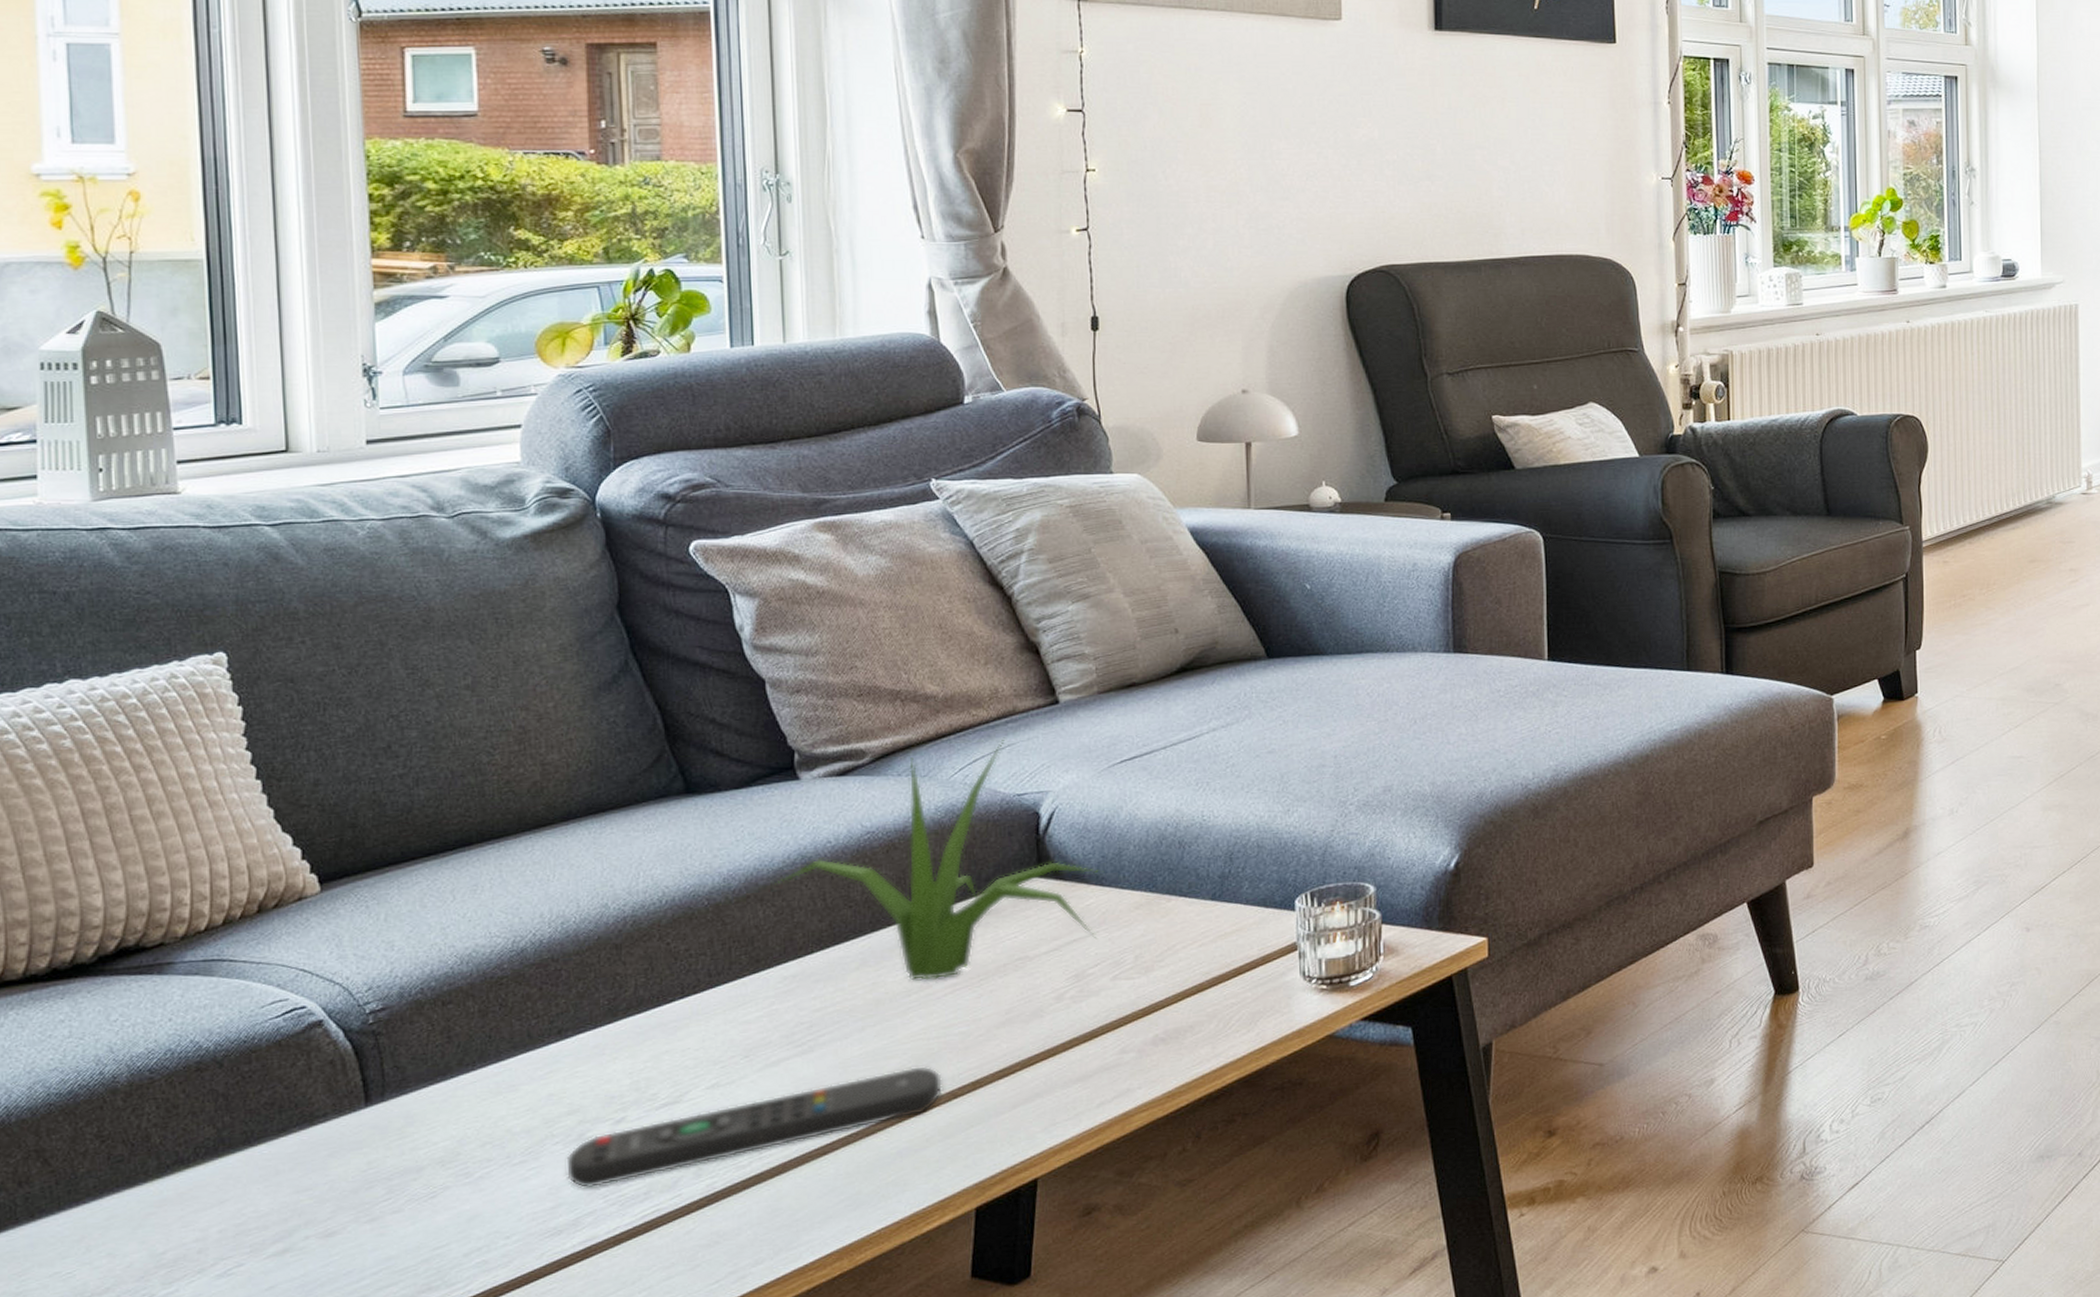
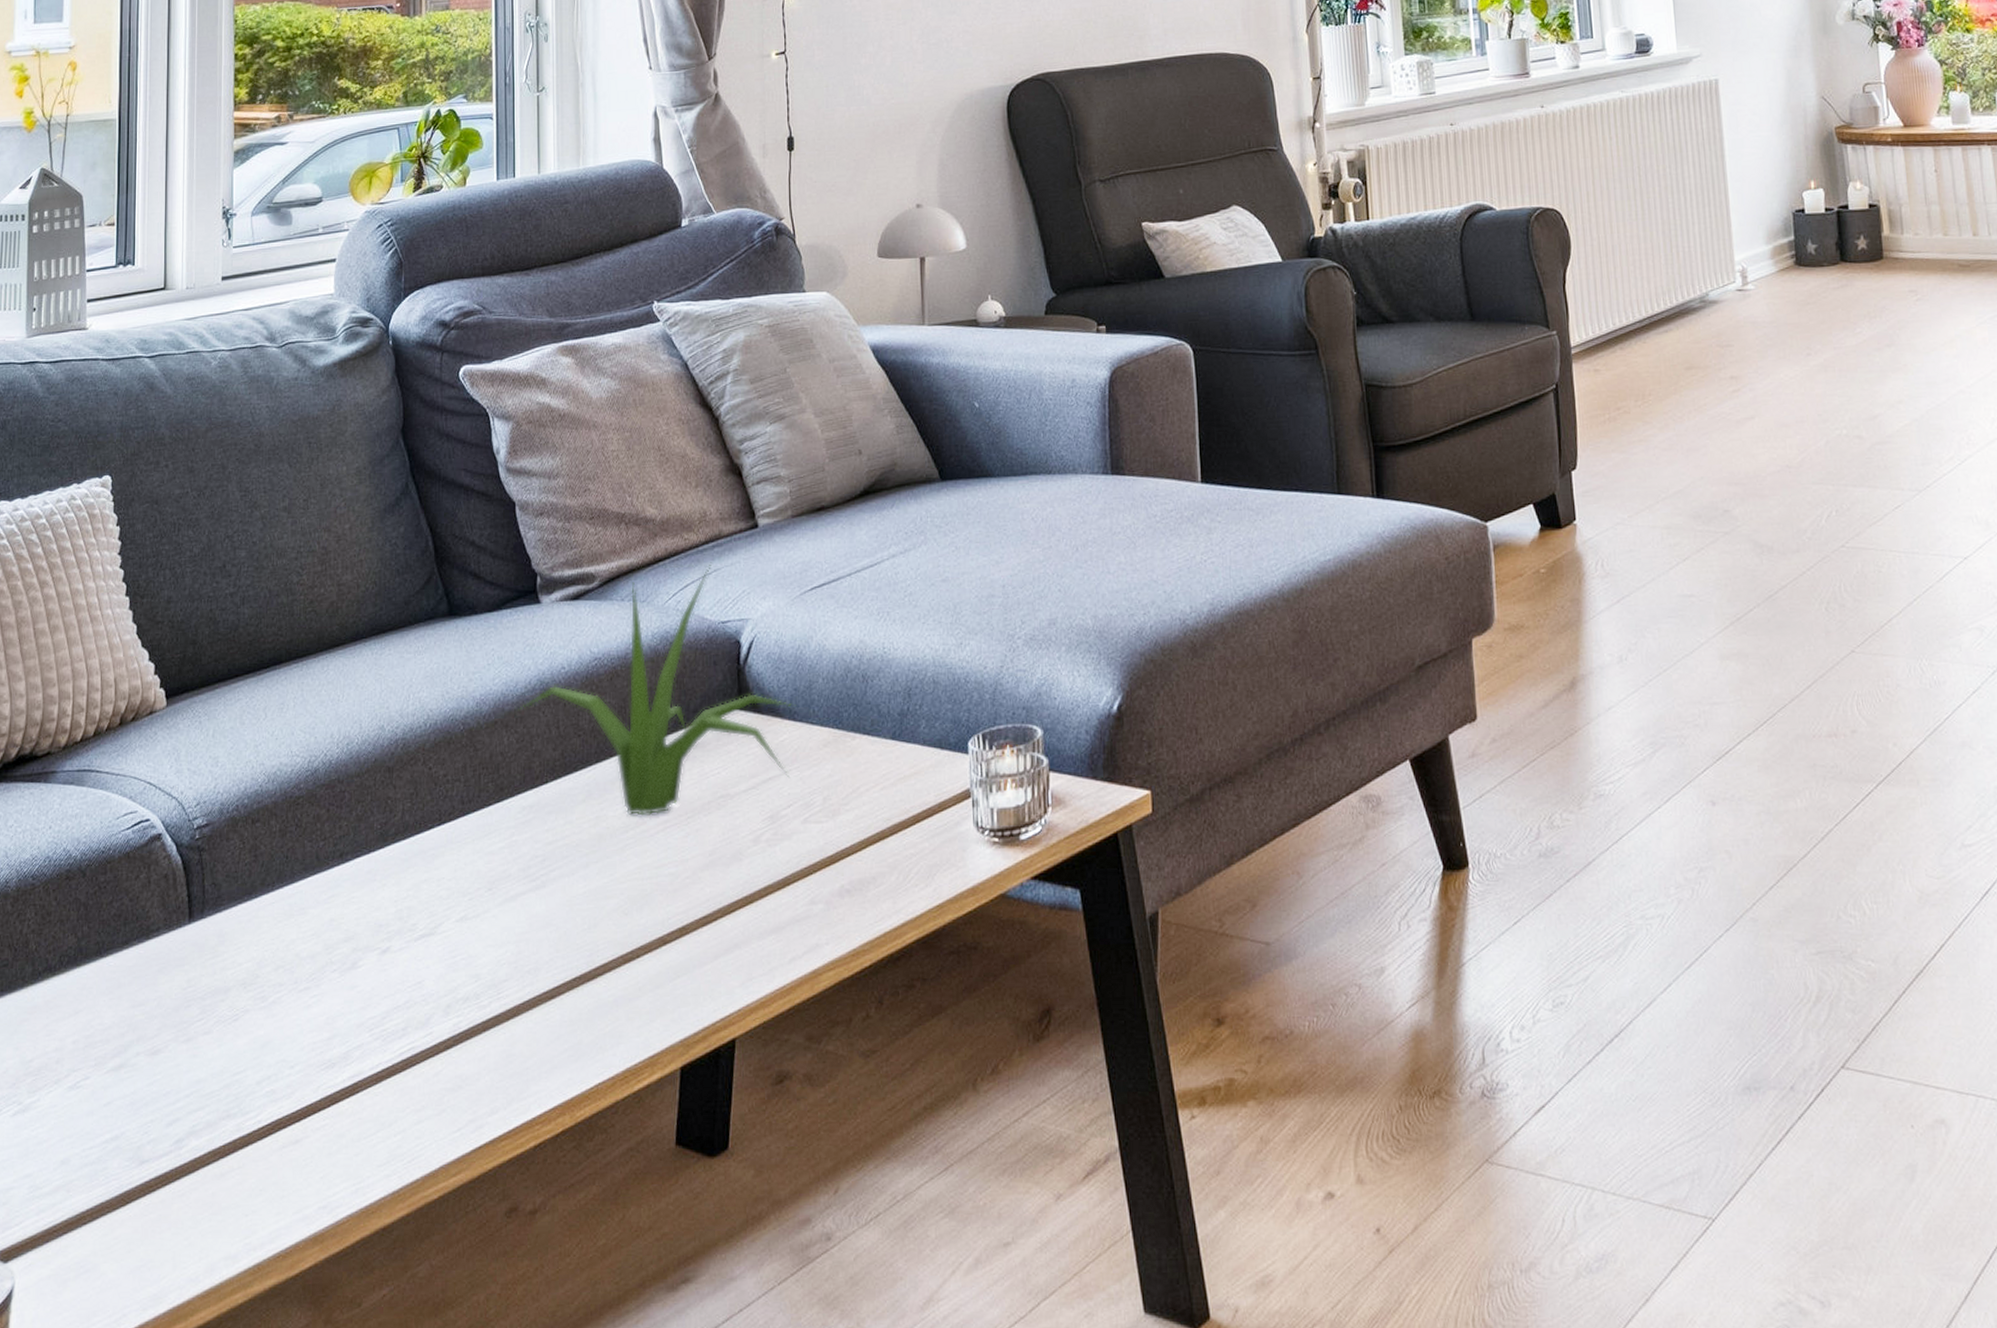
remote control: present [565,1065,942,1189] -> none [340,907,653,1021]

